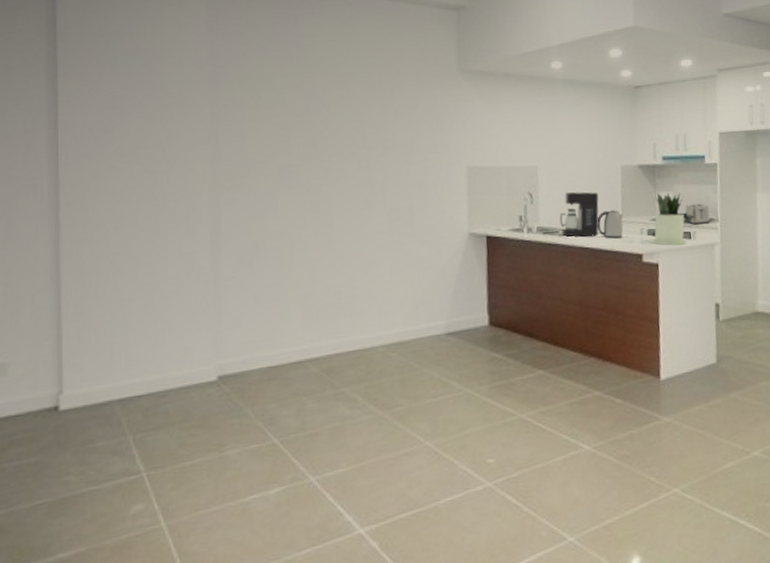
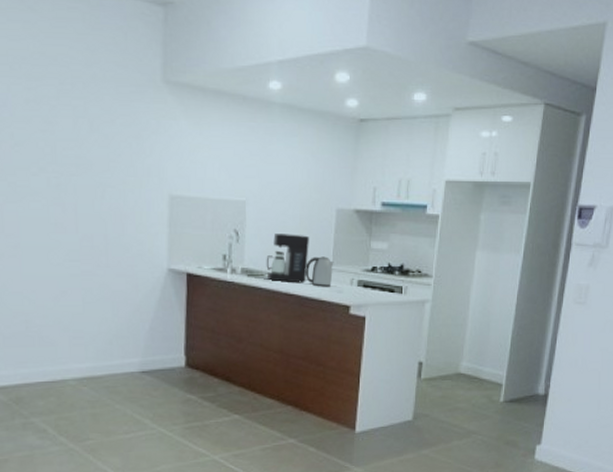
planter: present [652,192,687,246] -> none [361,242,400,299]
toaster: present [685,203,710,225] -> none [400,257,425,279]

